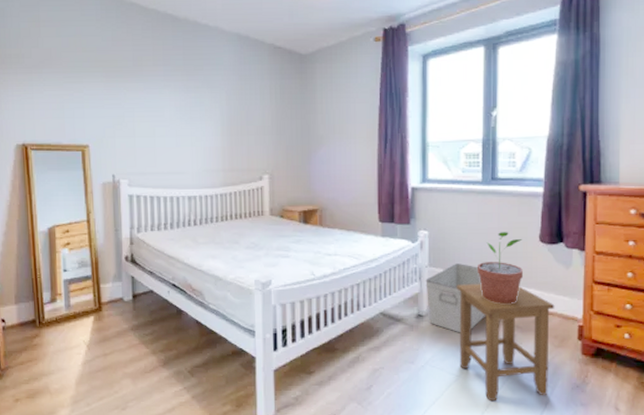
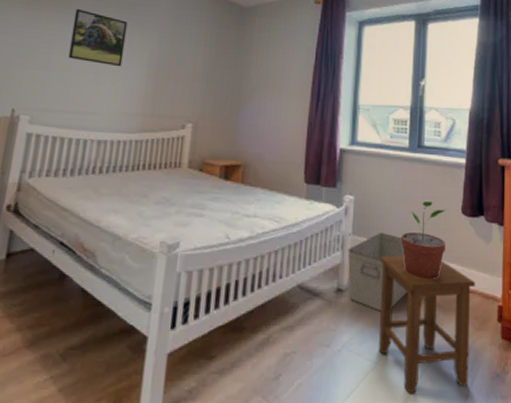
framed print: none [148,75,198,128] -> present [68,8,128,67]

